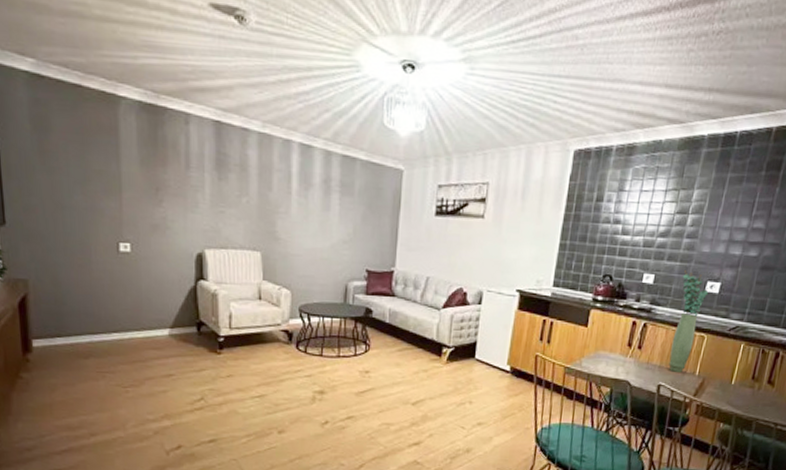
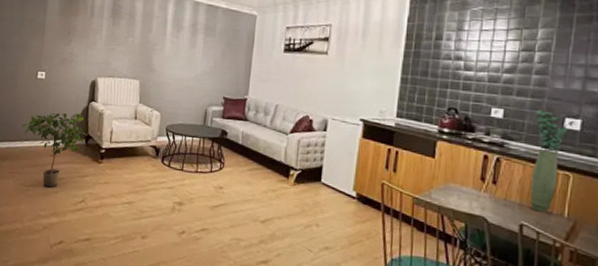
potted plant: none [106,295,197,387] -> present [21,112,86,188]

